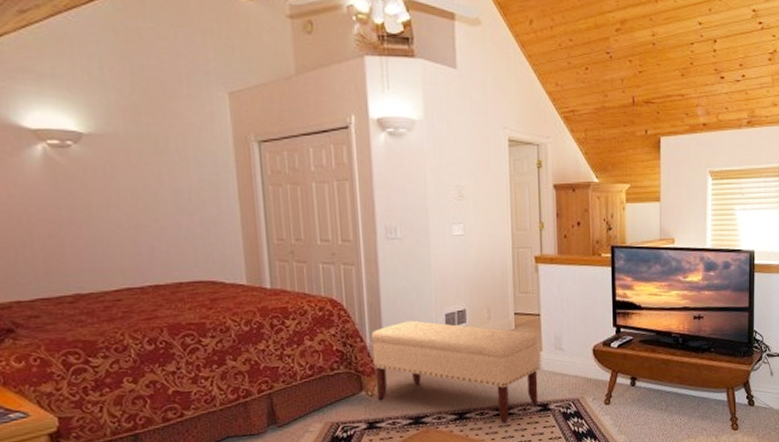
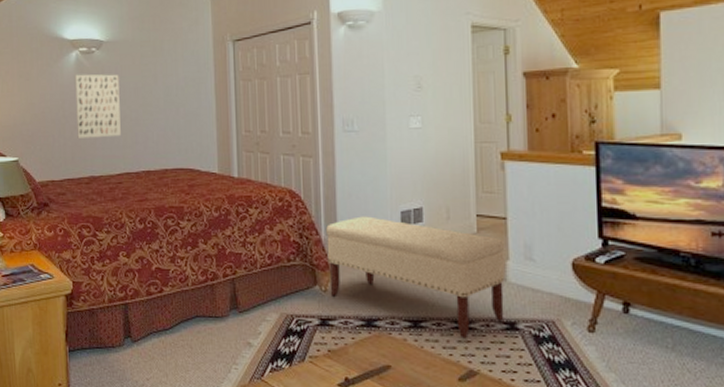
wall art: none [43,172,116,250] -> present [75,74,121,138]

